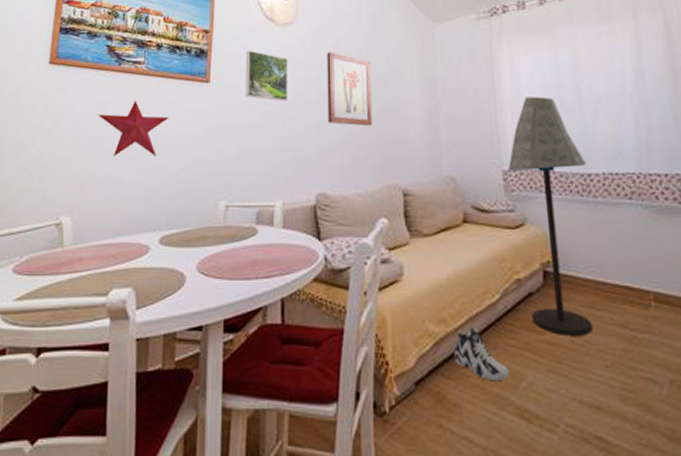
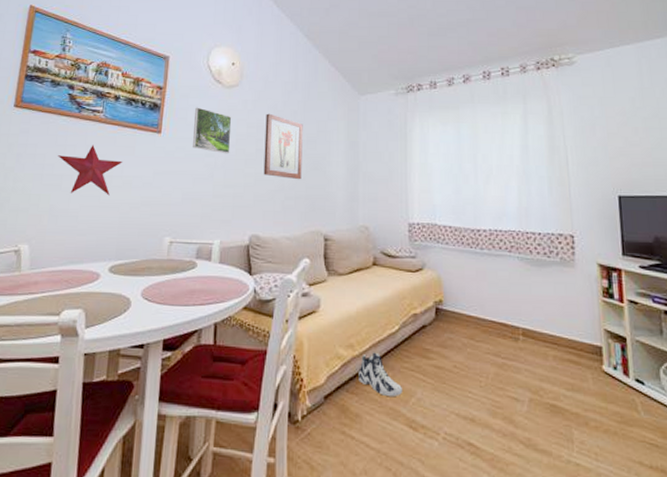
floor lamp: present [507,96,592,336] -> none [412,163,477,362]

